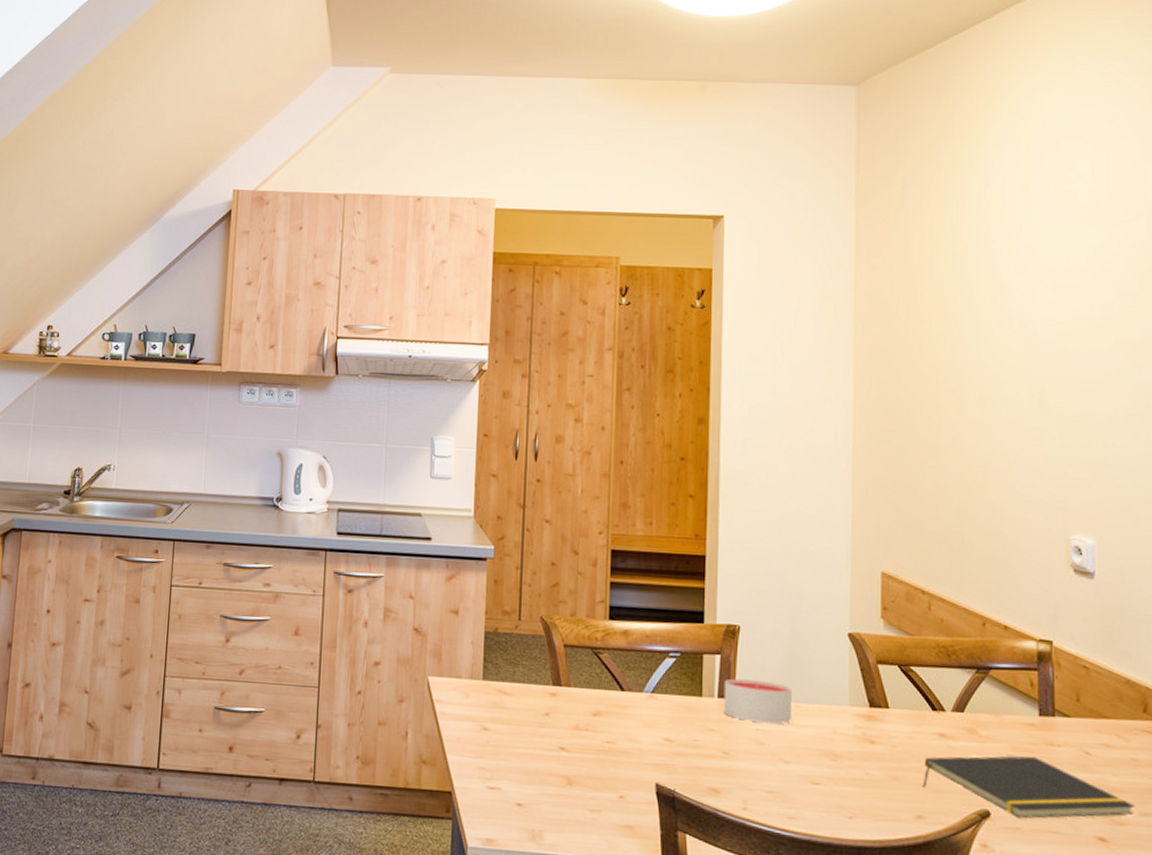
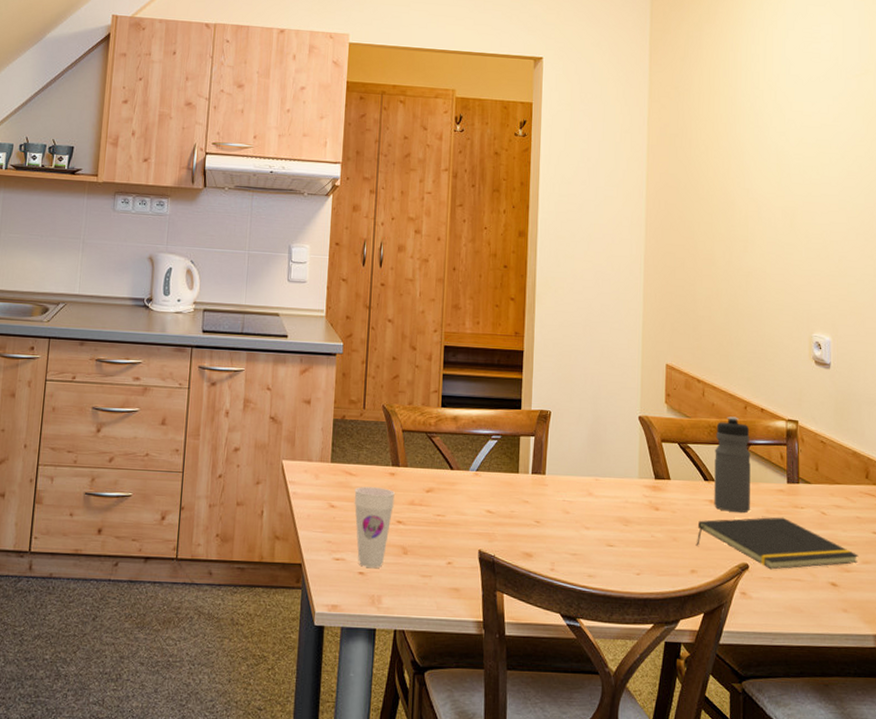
cup: none [509,707,556,799] -> present [354,486,395,568]
candle: present [723,678,792,724] -> none [536,457,593,496]
water bottle: none [945,634,991,750] -> present [714,416,751,513]

